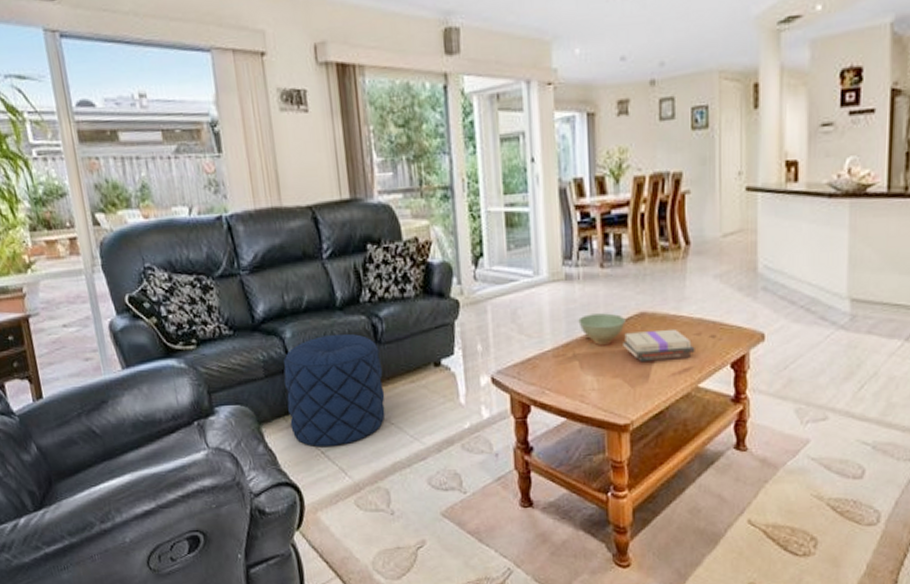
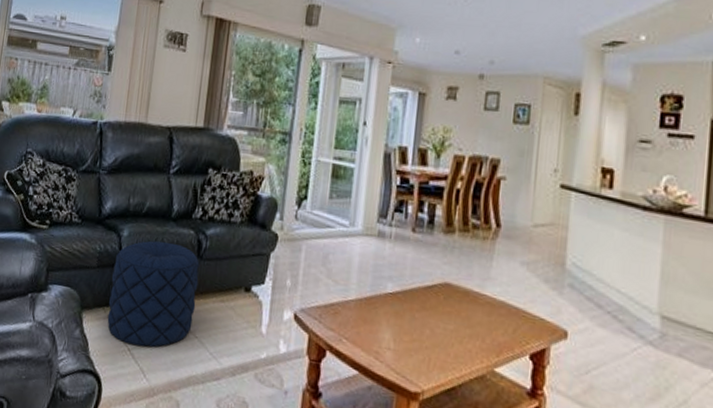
bowl: present [578,313,626,345] -> none [384,273,430,307]
books: present [623,328,695,363] -> none [424,299,495,340]

